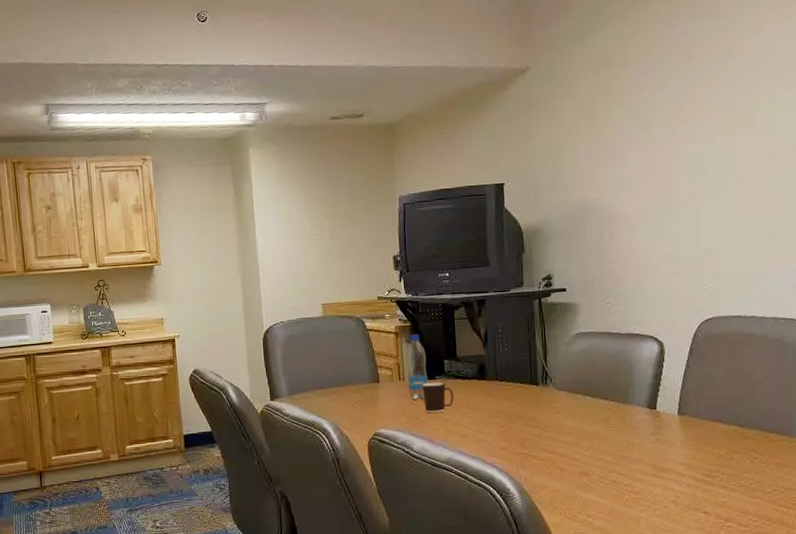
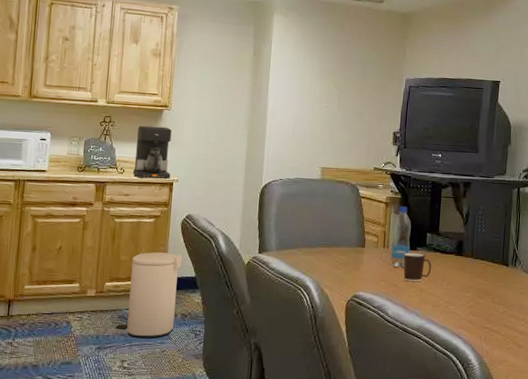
coffee maker: none [132,283,171,340] -> present [132,125,172,180]
pedal bin: none [142,410,198,497] -> present [115,252,183,338]

